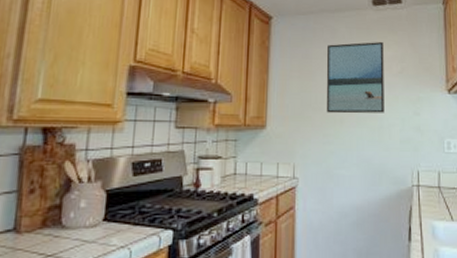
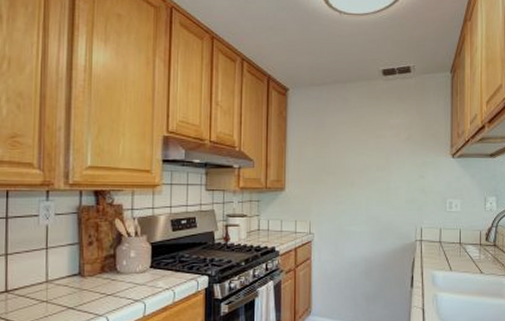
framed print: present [326,42,384,114] -> none [338,110,392,177]

